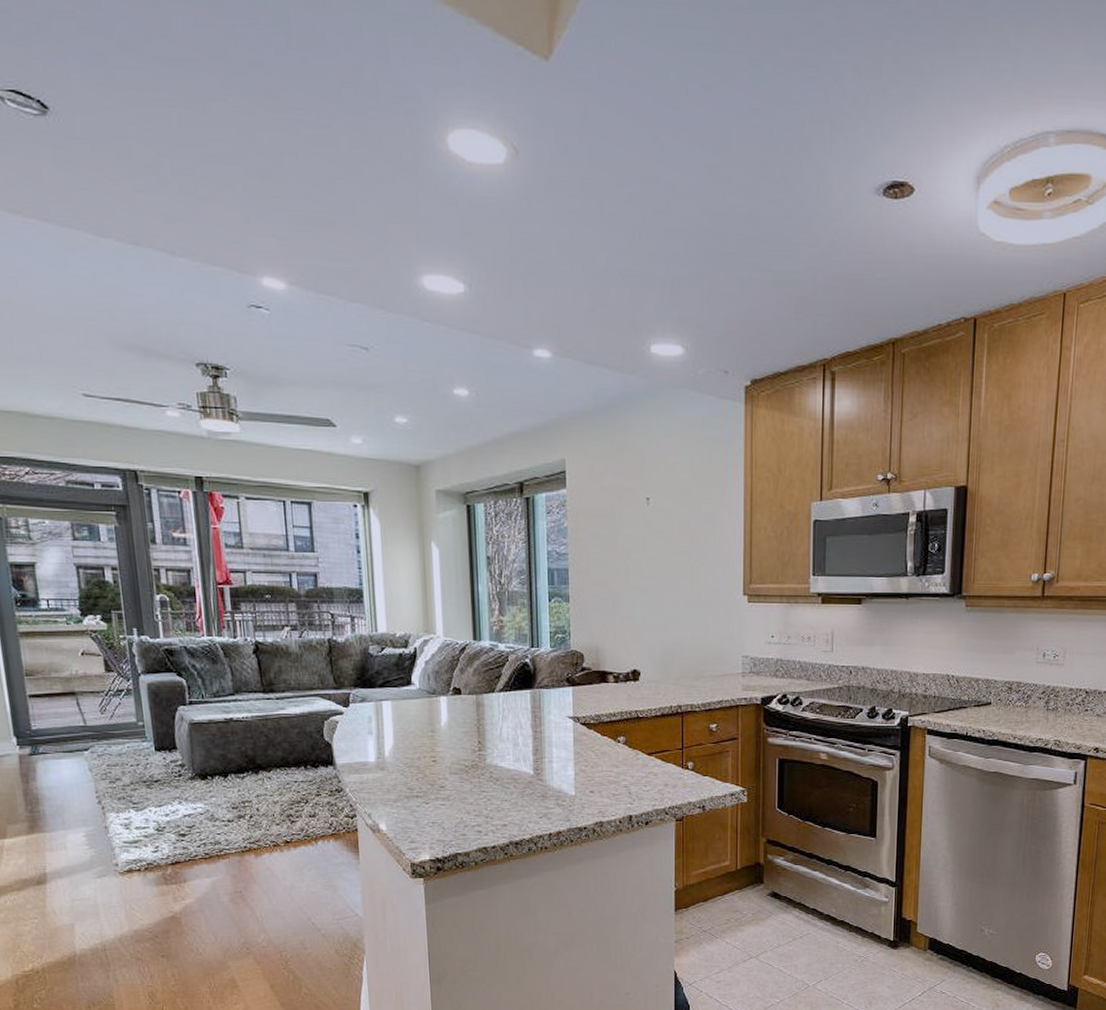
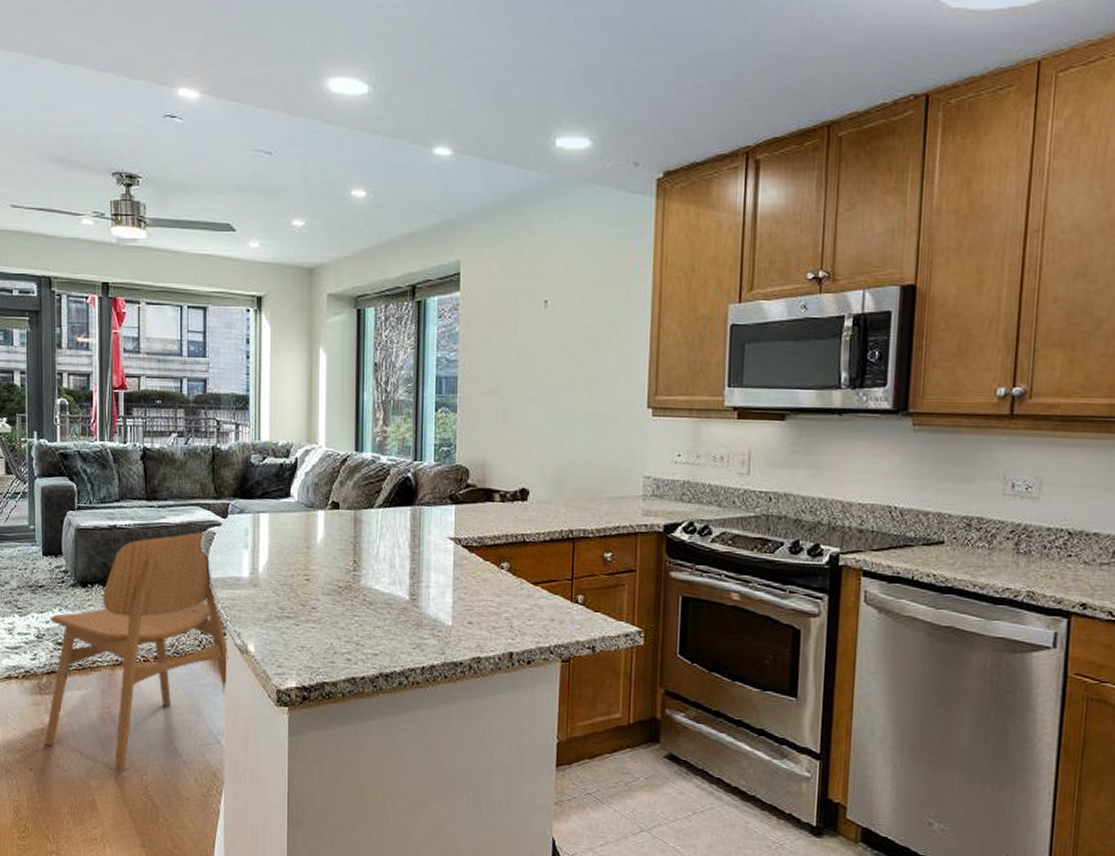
dining chair: none [170,719,361,950] -> present [44,530,229,772]

